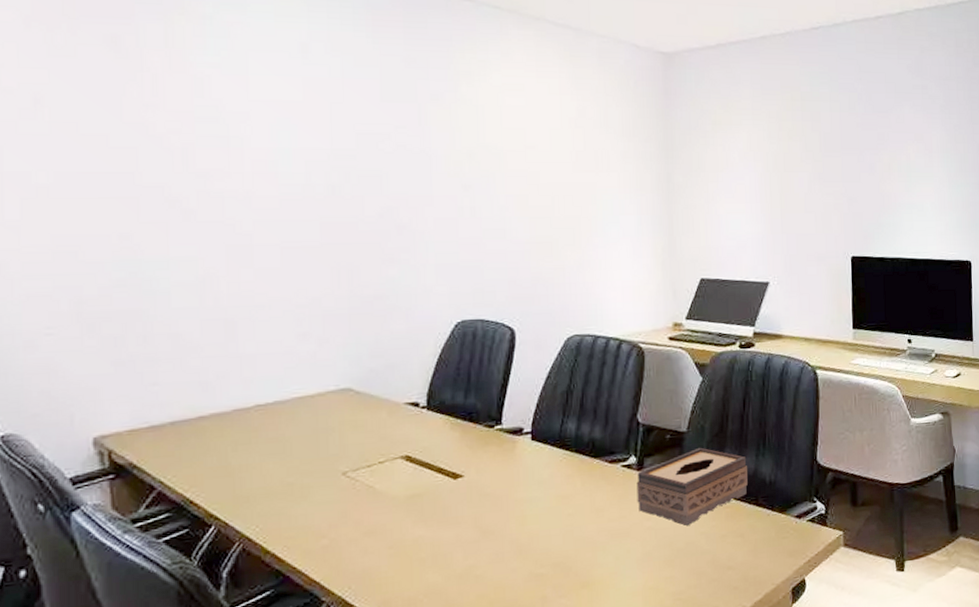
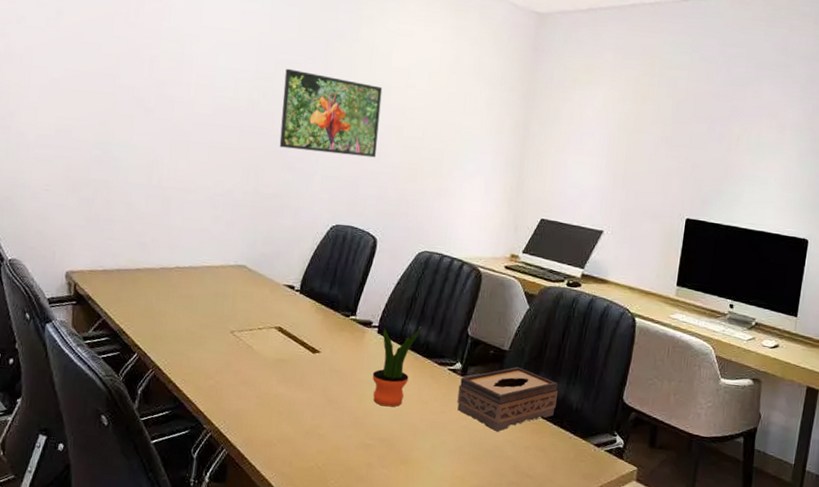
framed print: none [370,141,499,237] -> present [279,68,383,158]
potted plant: none [532,423,583,525] -> present [372,326,421,407]

